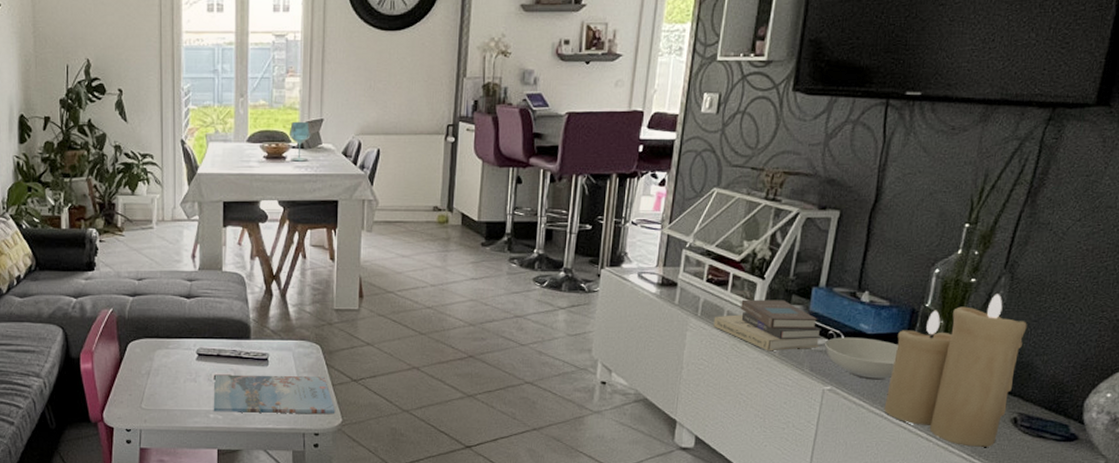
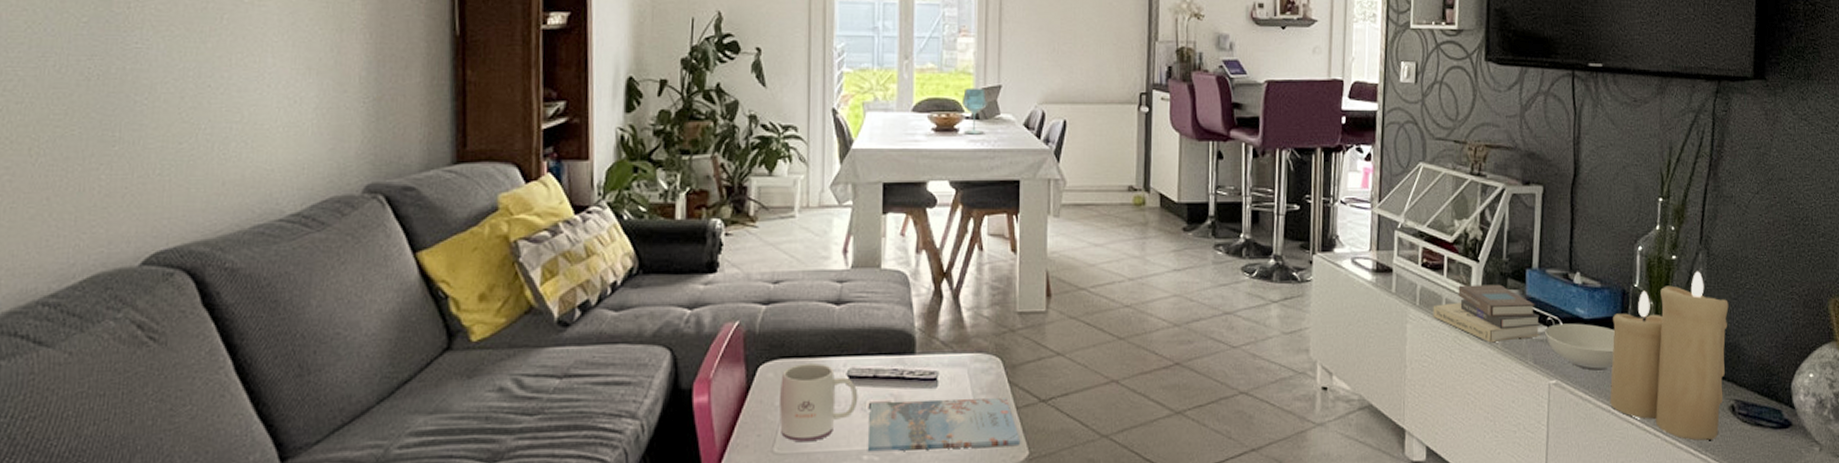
mug: none [145,343,206,402] -> present [779,363,858,443]

